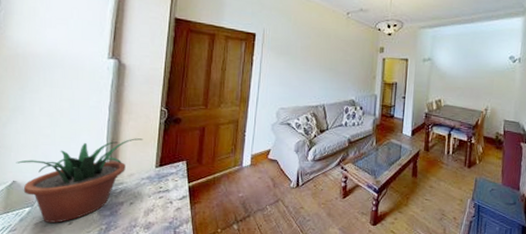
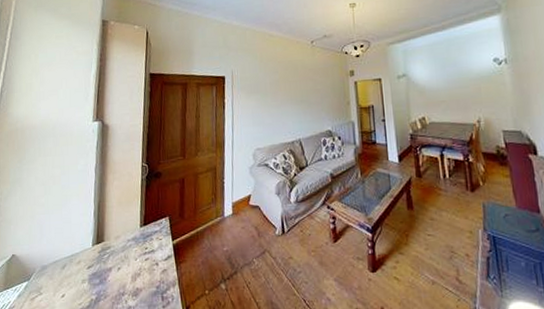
potted plant: present [16,138,144,223] -> none [15,198,128,296]

